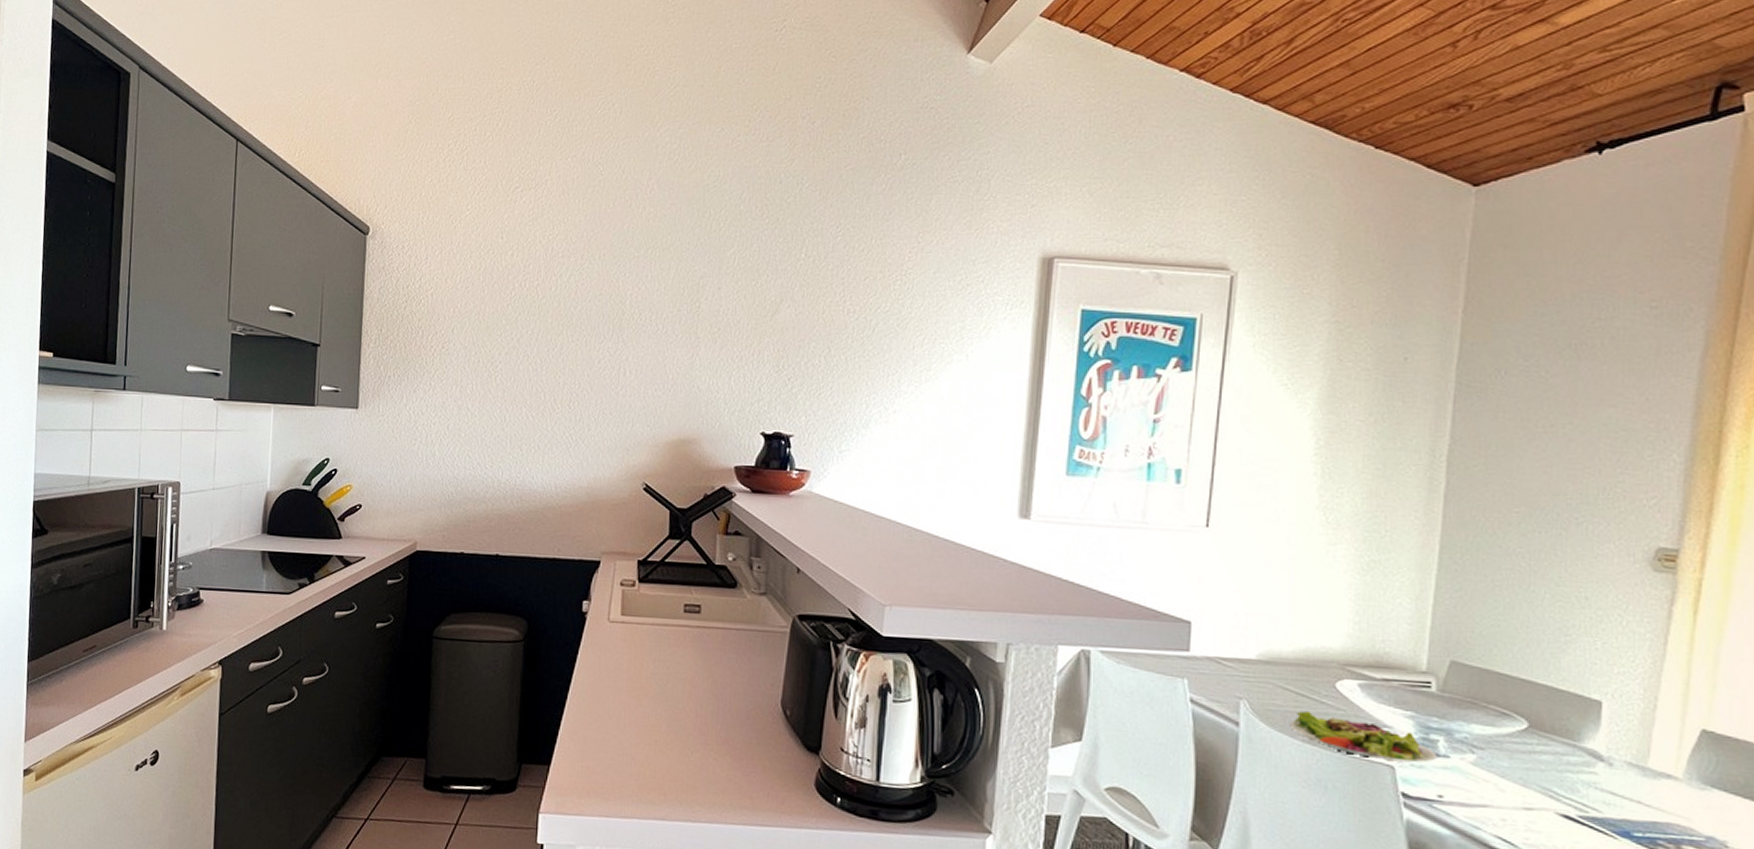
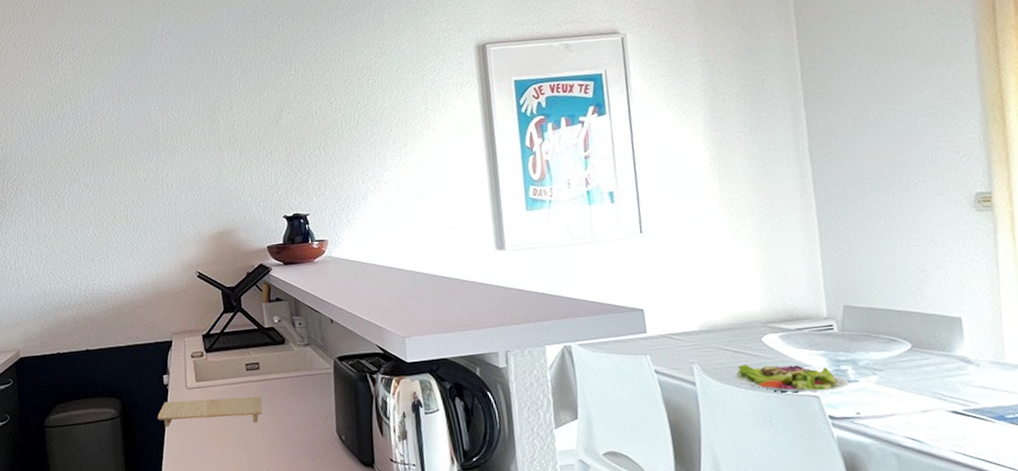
cutting board: none [568,632,697,675] -> present [157,396,262,427]

